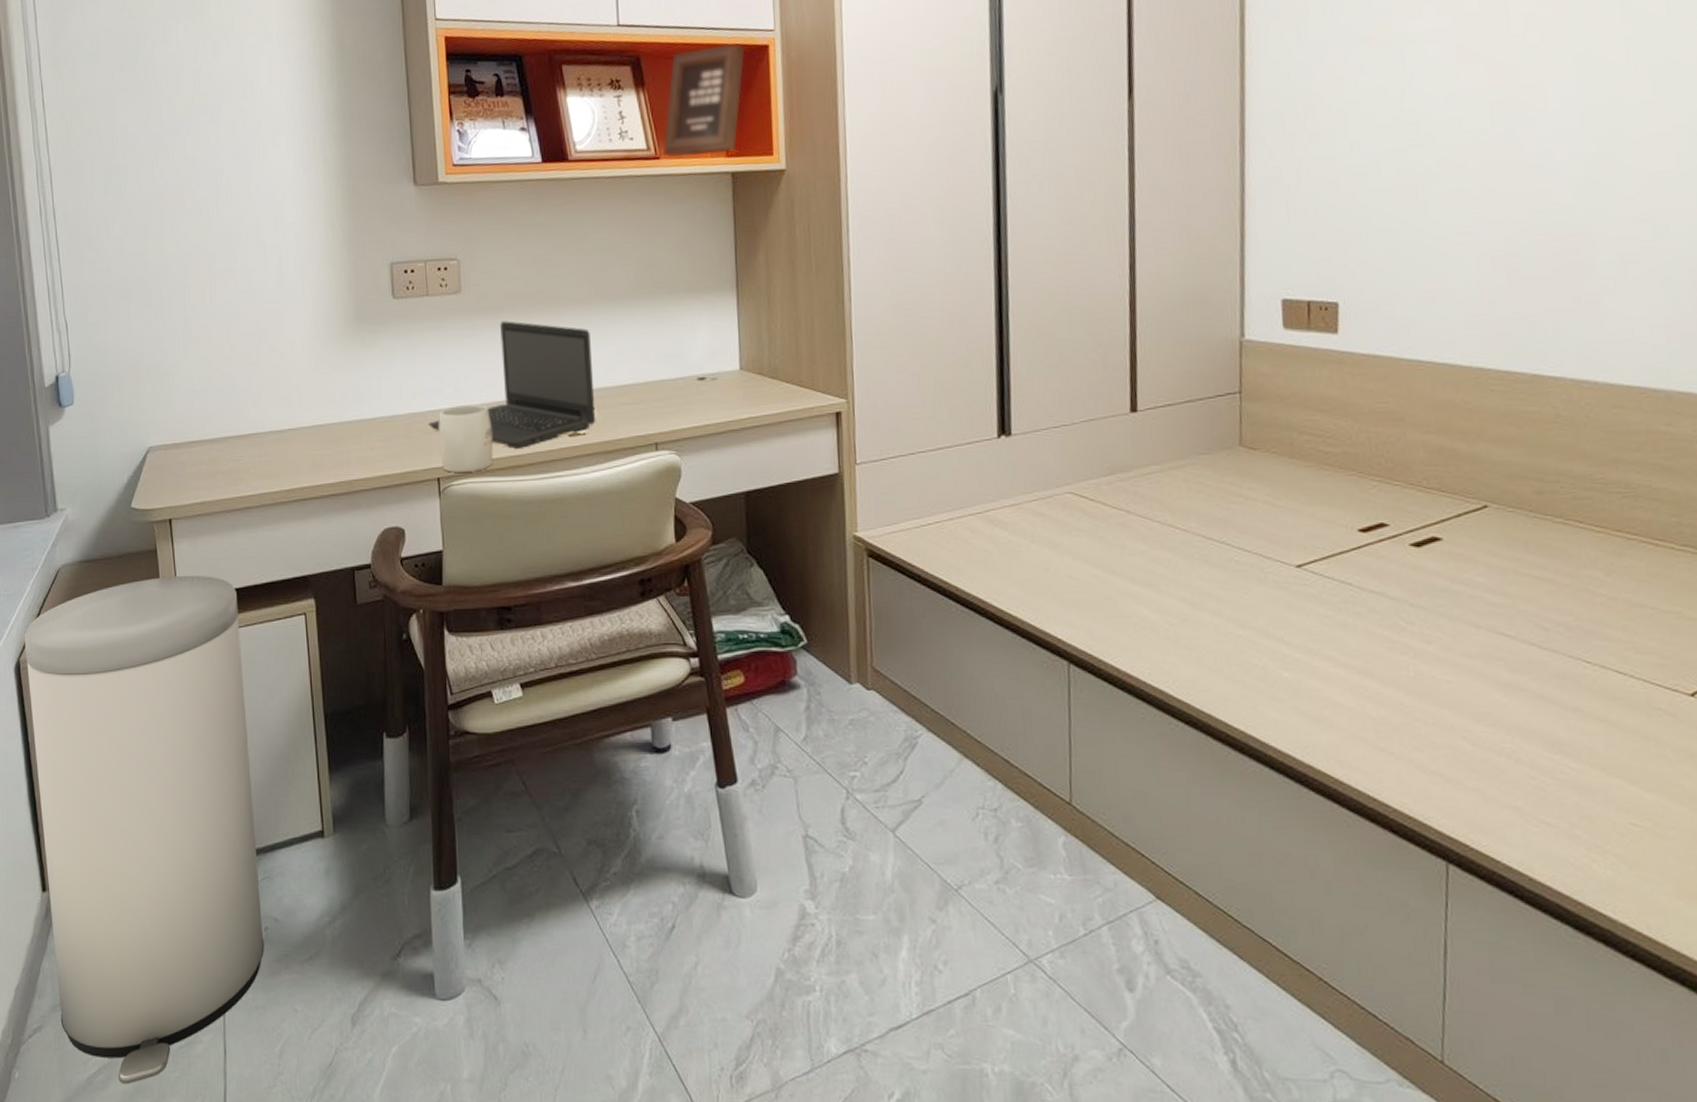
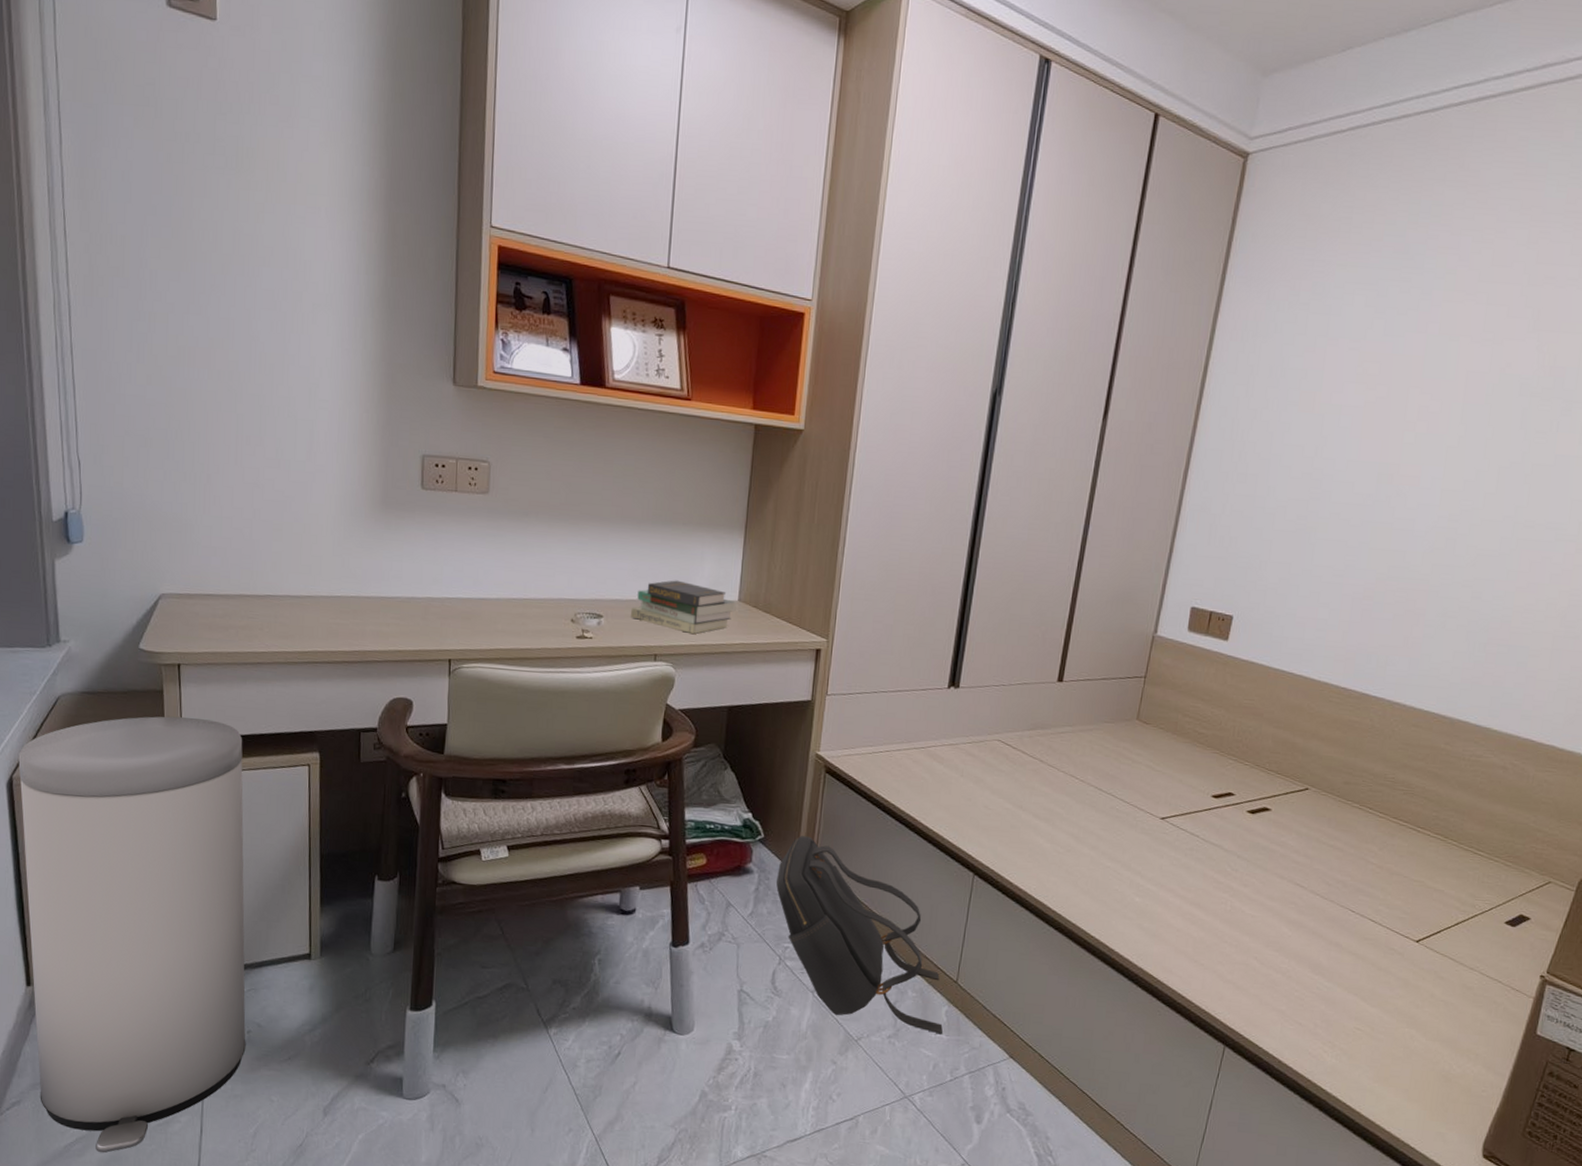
laptop: present [428,321,596,448] -> none [445,526,607,643]
mug: present [438,404,493,473] -> none [453,596,506,658]
books: none [624,356,739,414] -> present [631,580,736,634]
picture frame: present [663,43,746,158] -> none [695,304,783,406]
backpack: none [828,636,1064,874] -> present [775,836,943,1035]

